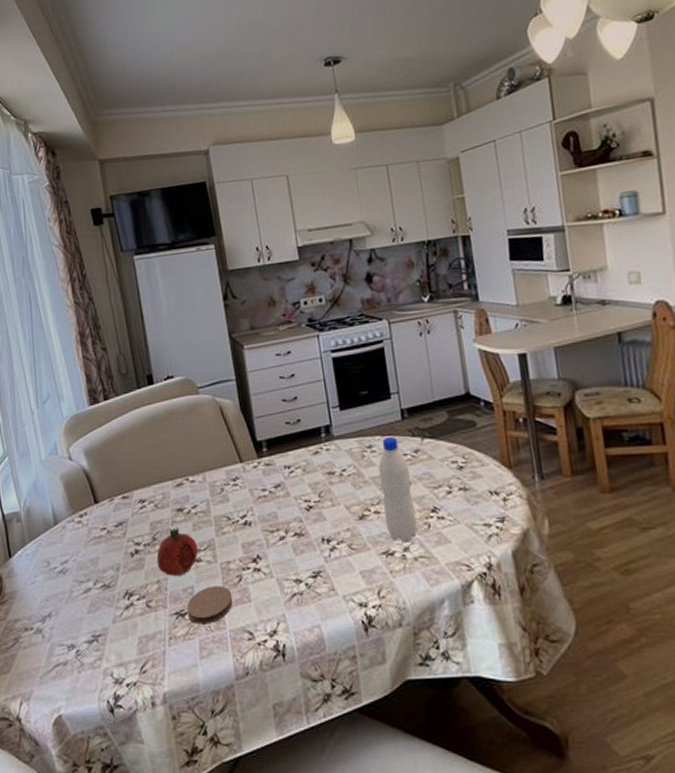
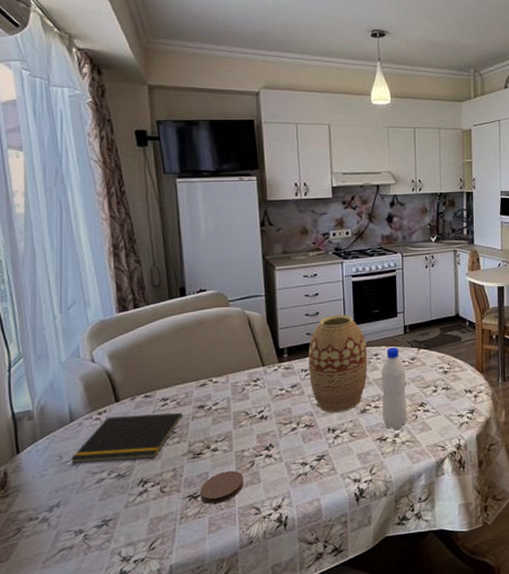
notepad: none [57,517,162,570] -> present [70,413,182,463]
fruit: present [156,527,199,576] -> none [174,421,216,464]
vase: none [289,398,362,520] -> present [308,314,368,413]

